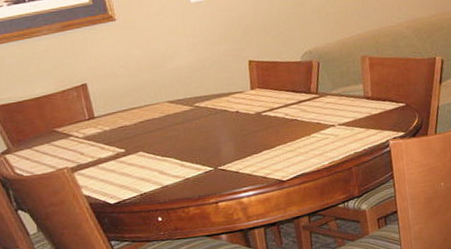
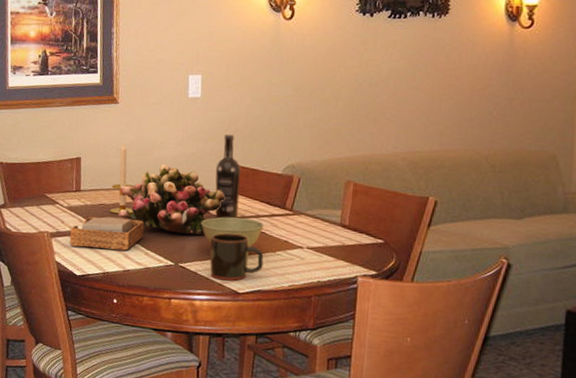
napkin holder: none [92,133,175,176] -> present [70,216,145,251]
candle: none [129,59,159,134] -> present [110,142,135,214]
flower arrangement: none [138,73,251,139] -> present [118,164,225,236]
bowl: none [231,109,294,141] -> present [201,216,264,247]
wine bottle: none [234,31,267,116] -> present [215,133,241,219]
mug: none [245,126,302,173] -> present [209,233,264,281]

